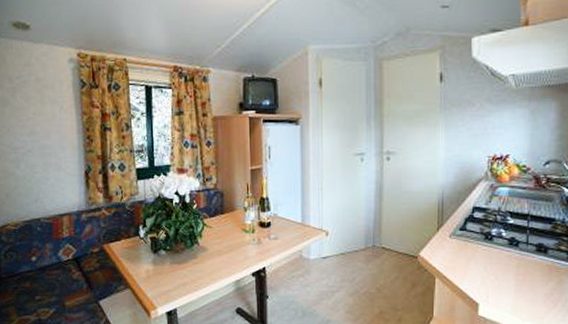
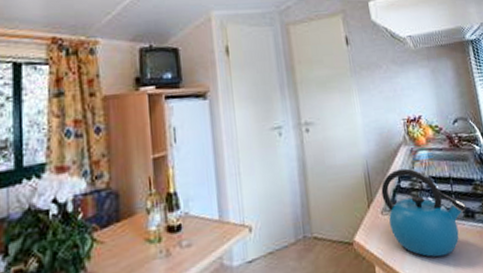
kettle: none [453,201,541,280] -> present [381,168,467,258]

